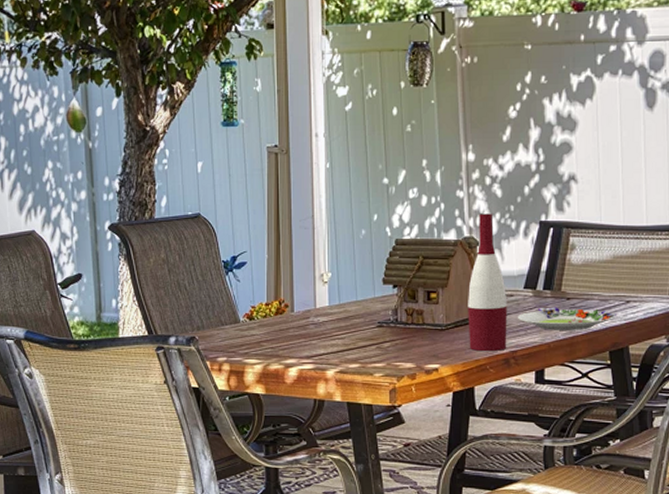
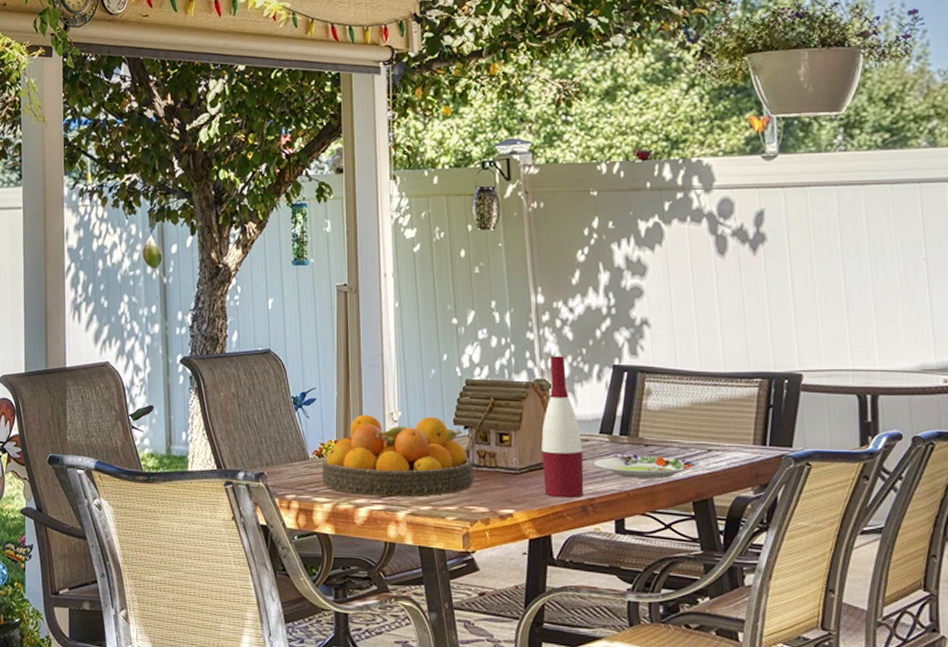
fruit bowl: none [253,276,402,356] -> present [322,414,475,497]

